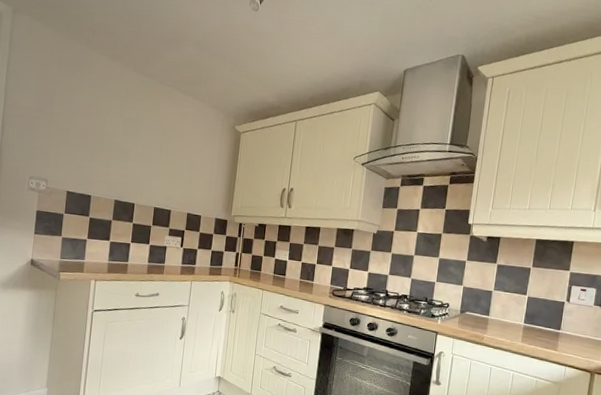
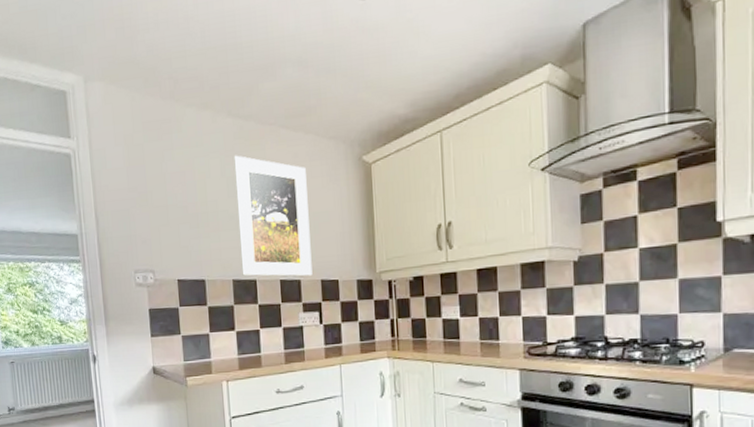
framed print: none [123,102,190,209] -> present [234,155,313,277]

